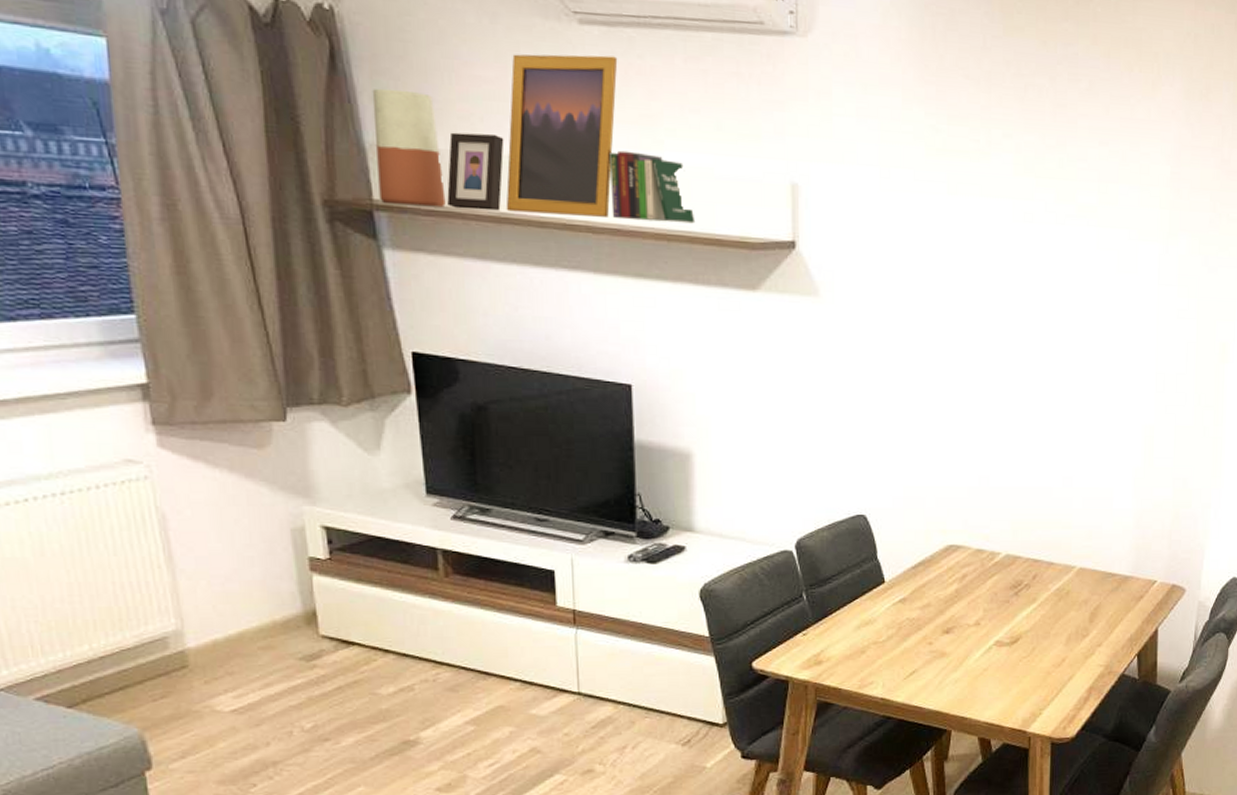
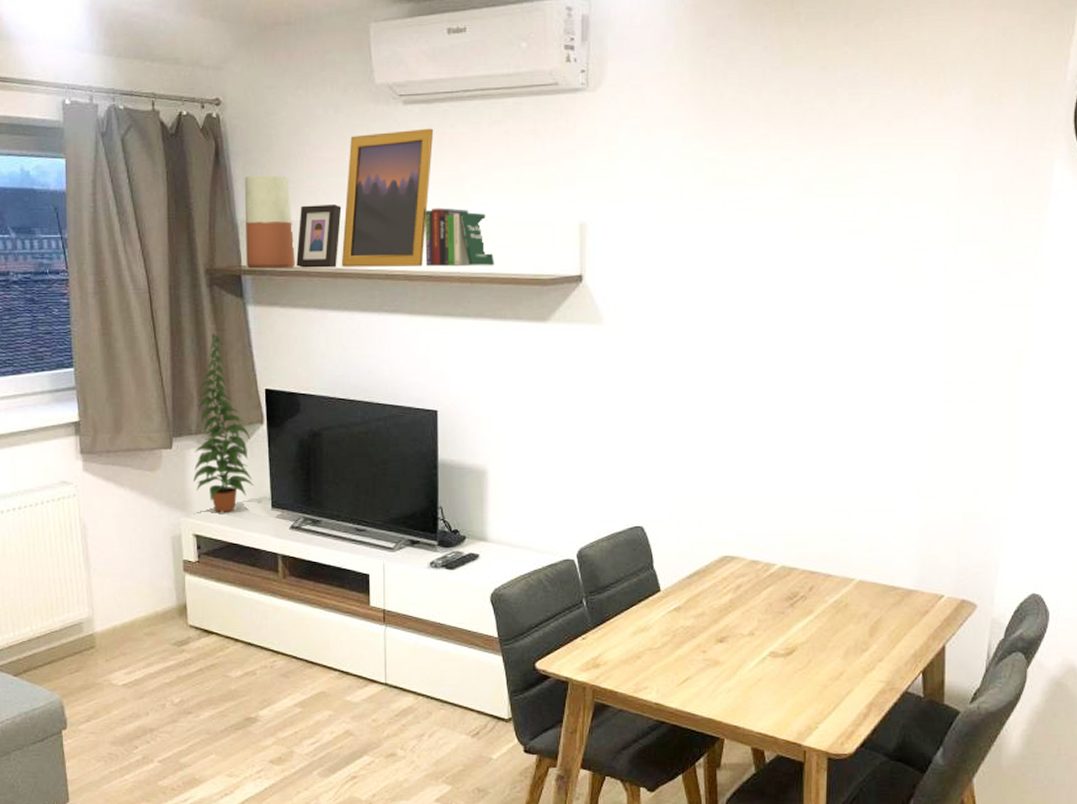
plant: none [318,280,402,499] -> present [193,333,254,512]

